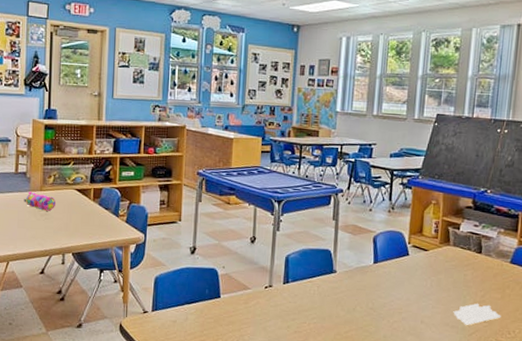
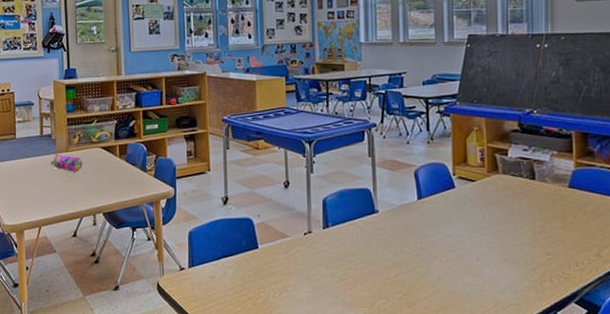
paper sheet: present [453,303,501,325] -> none [511,234,566,259]

